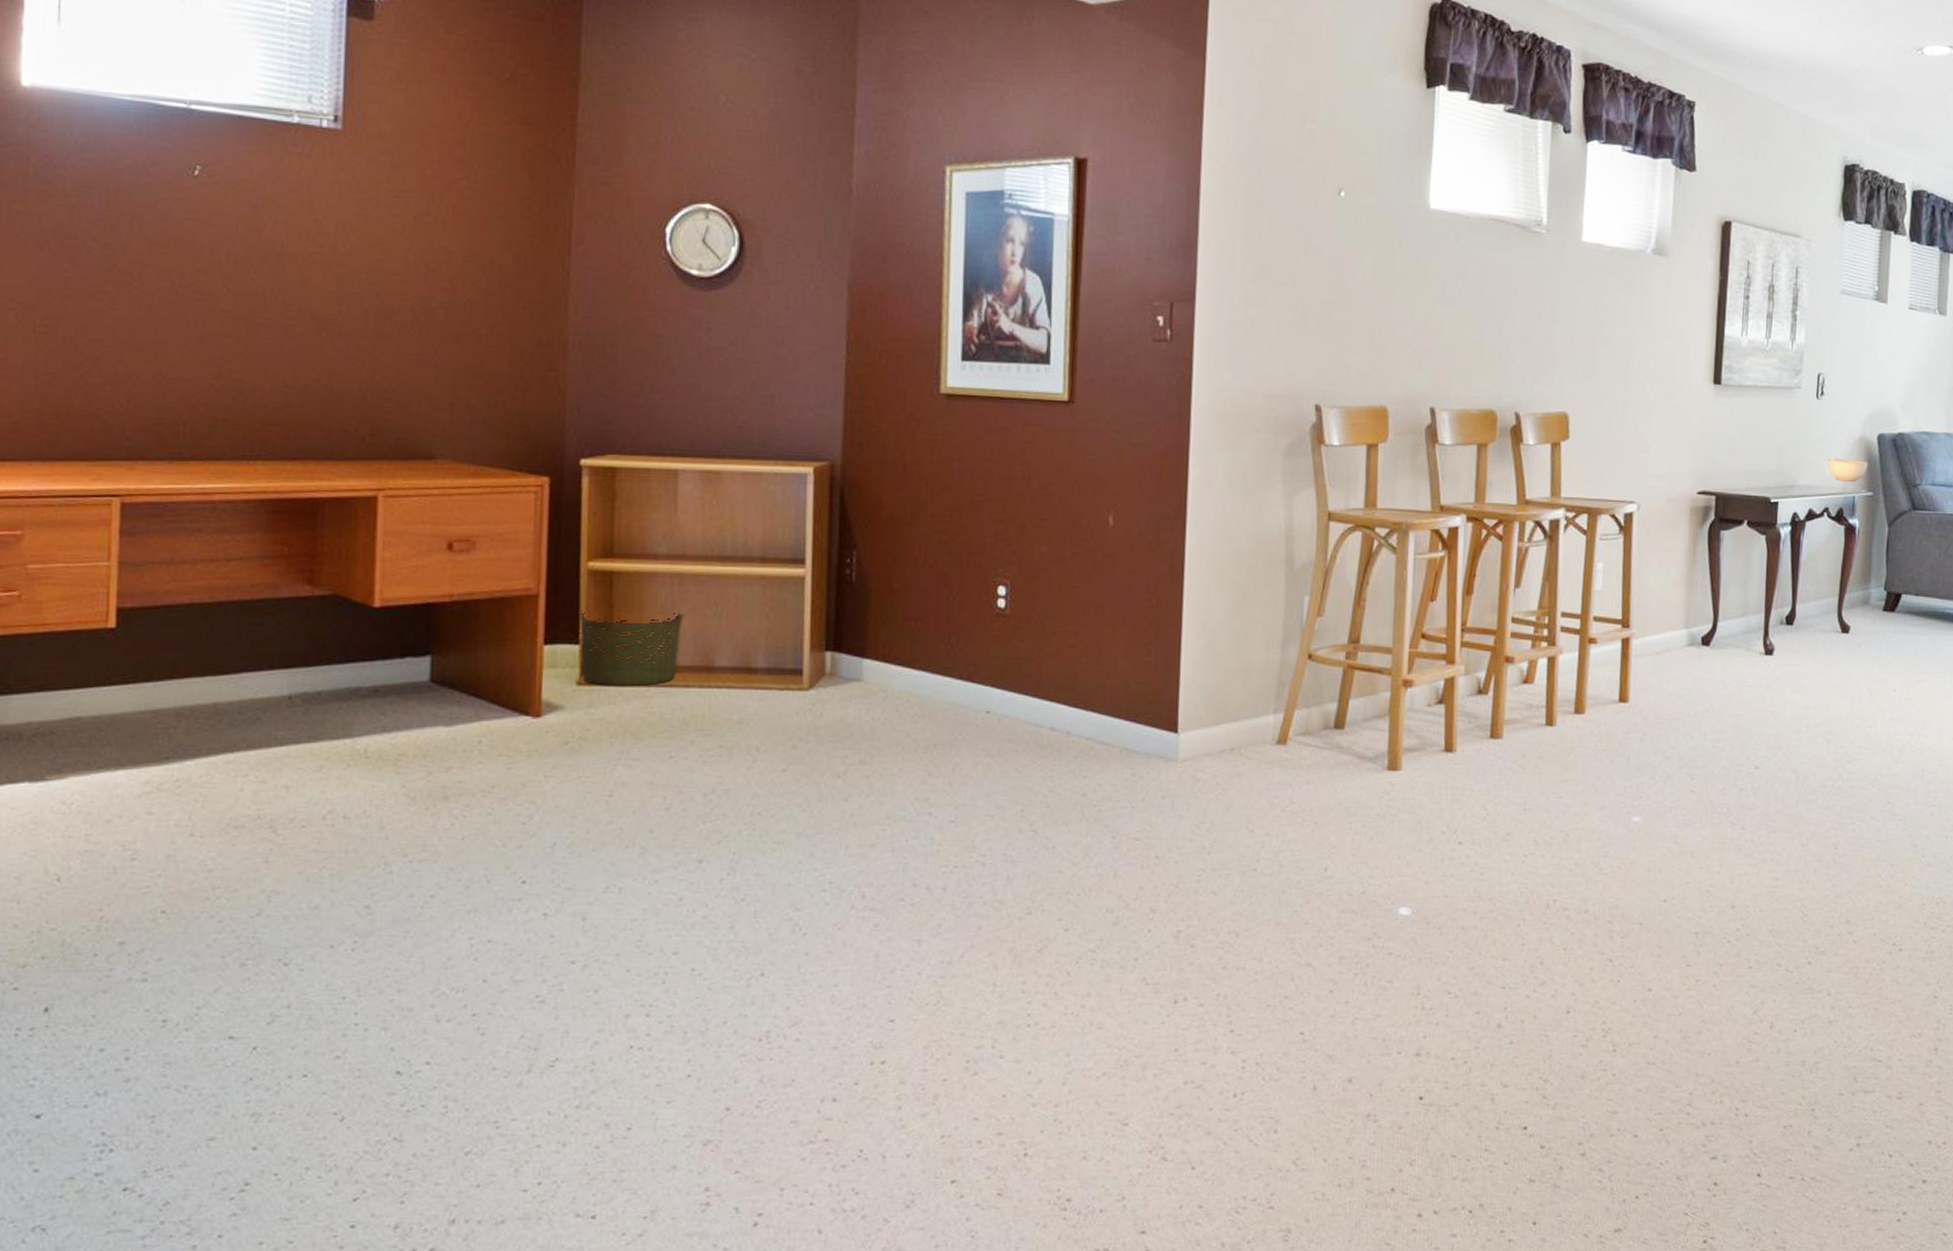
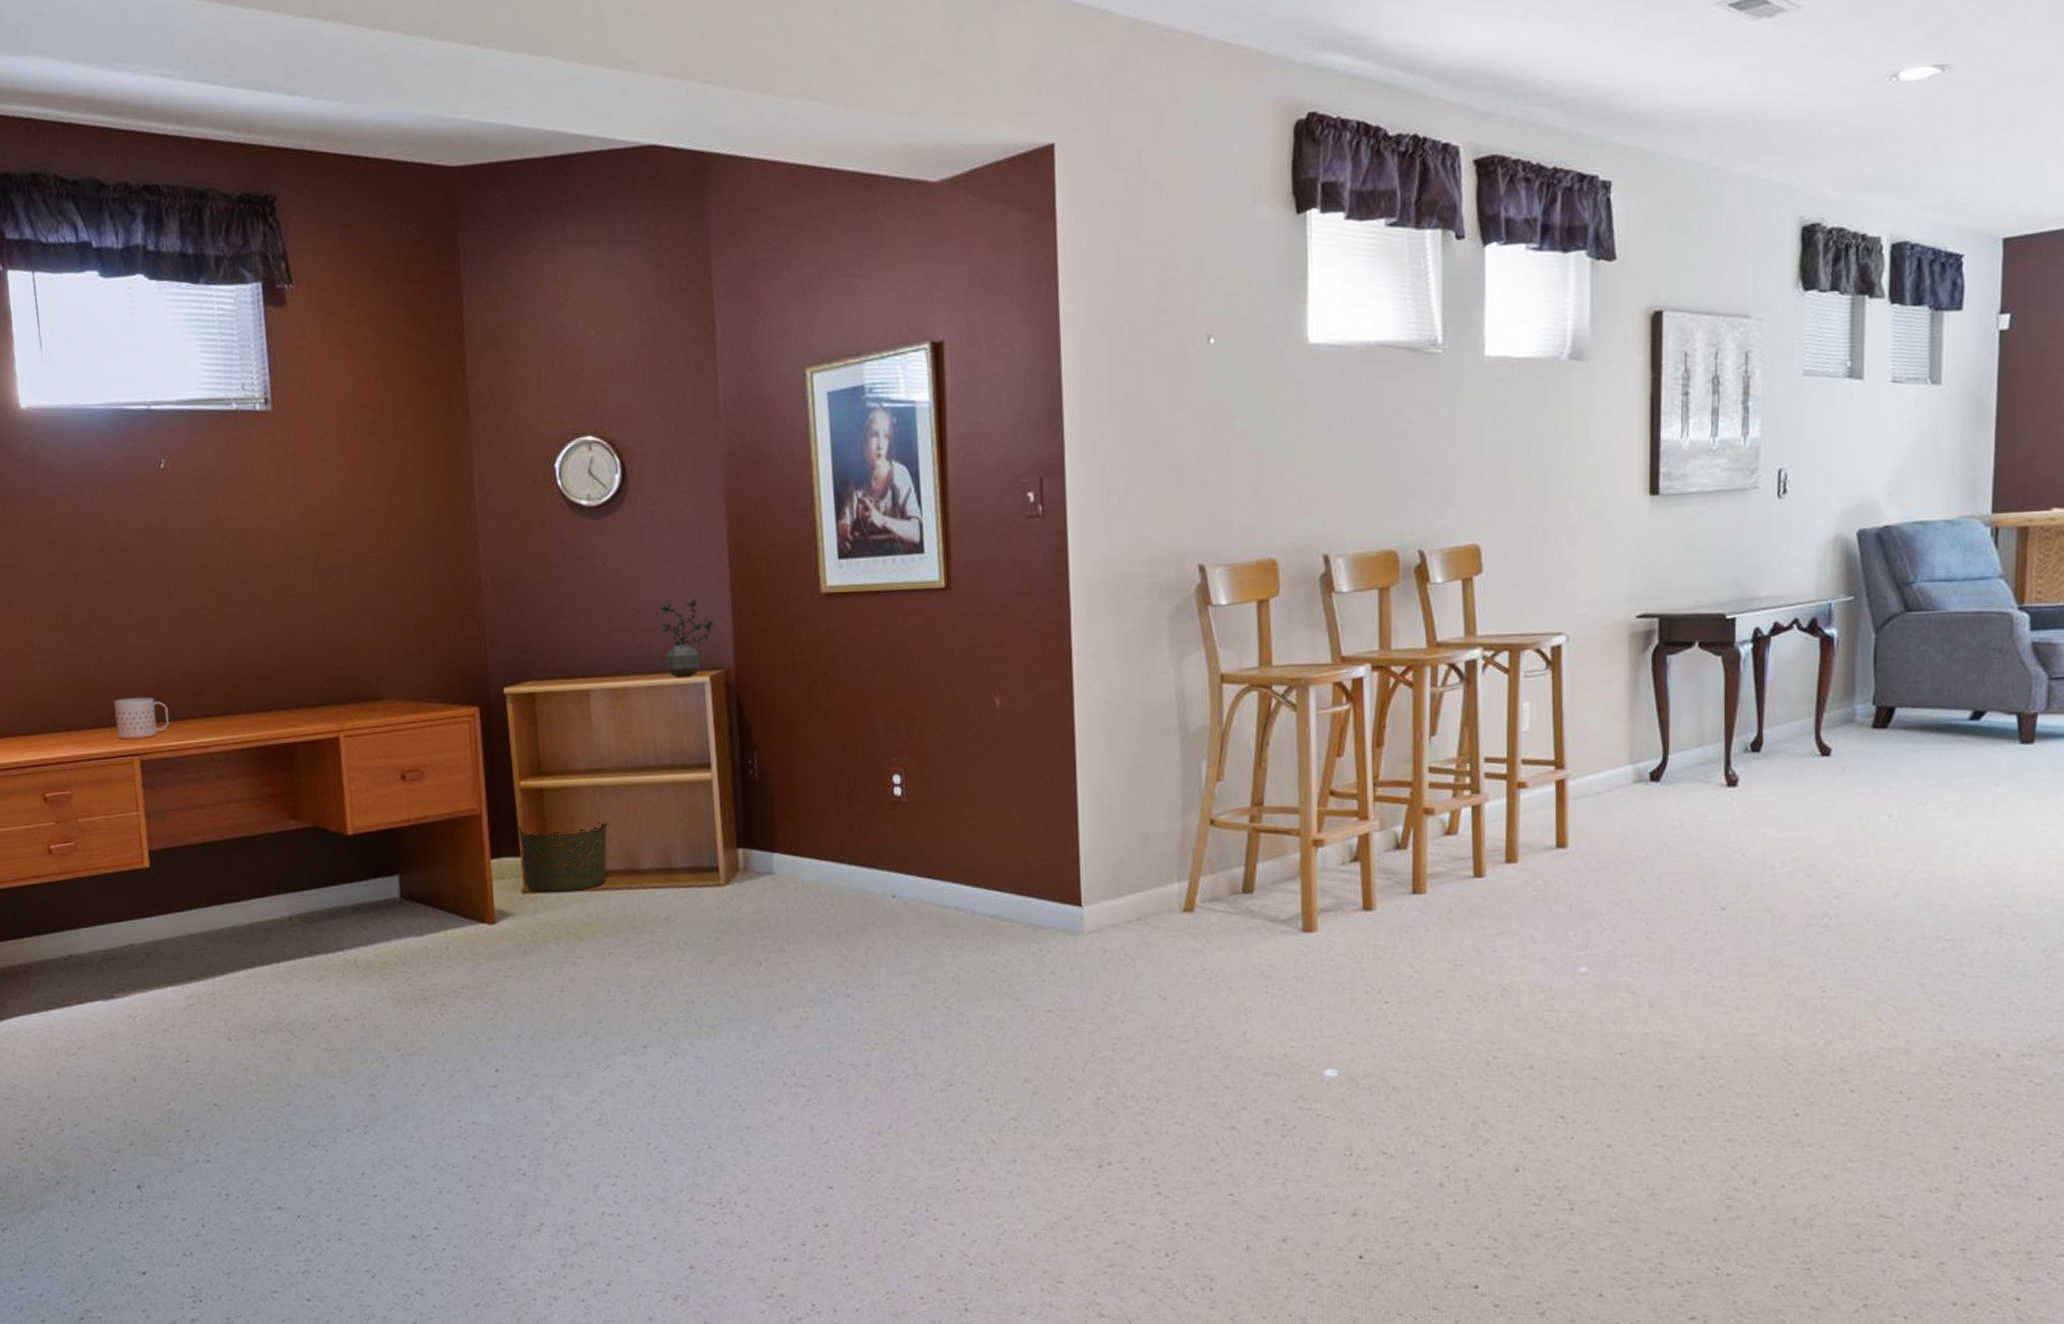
mug: none [94,429,166,479] -> present [113,697,170,741]
potted plant: none [766,385,823,467] -> present [660,598,713,679]
bowl: present [1827,458,1869,482] -> none [1794,561,1847,588]

